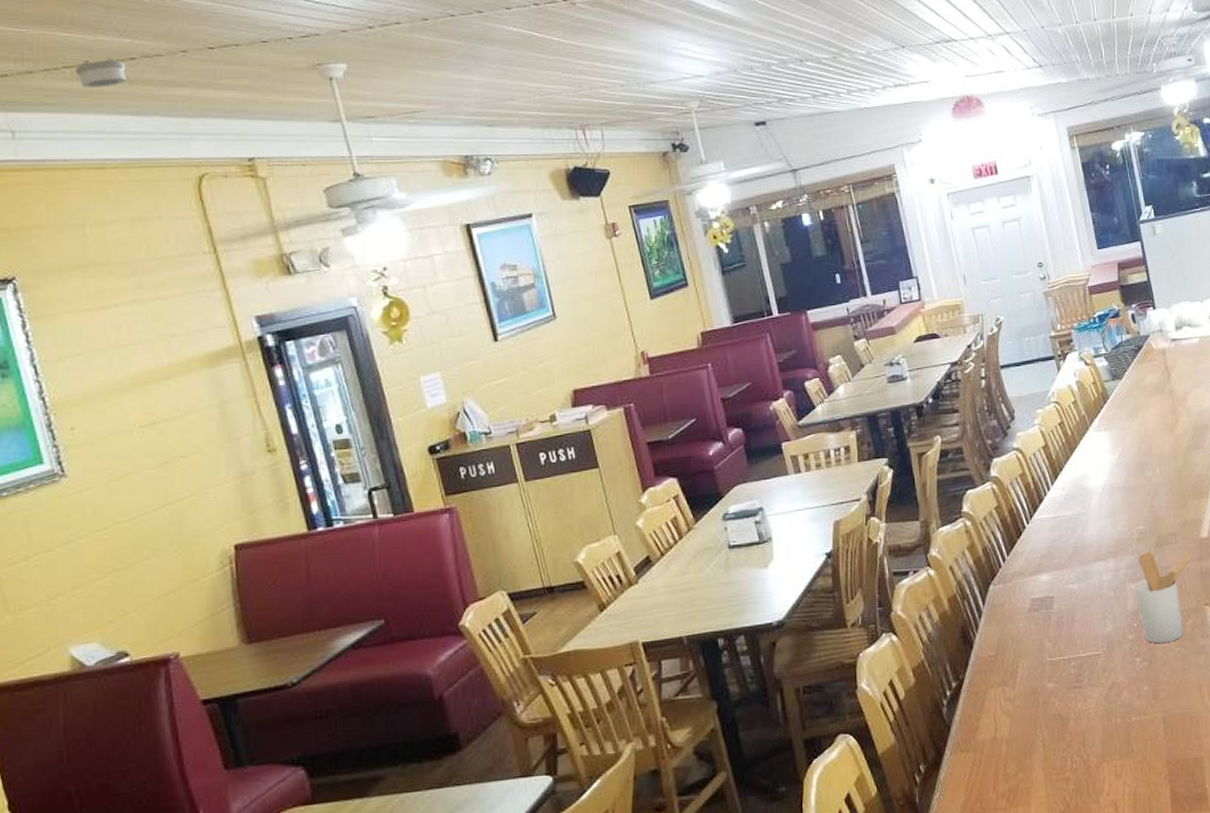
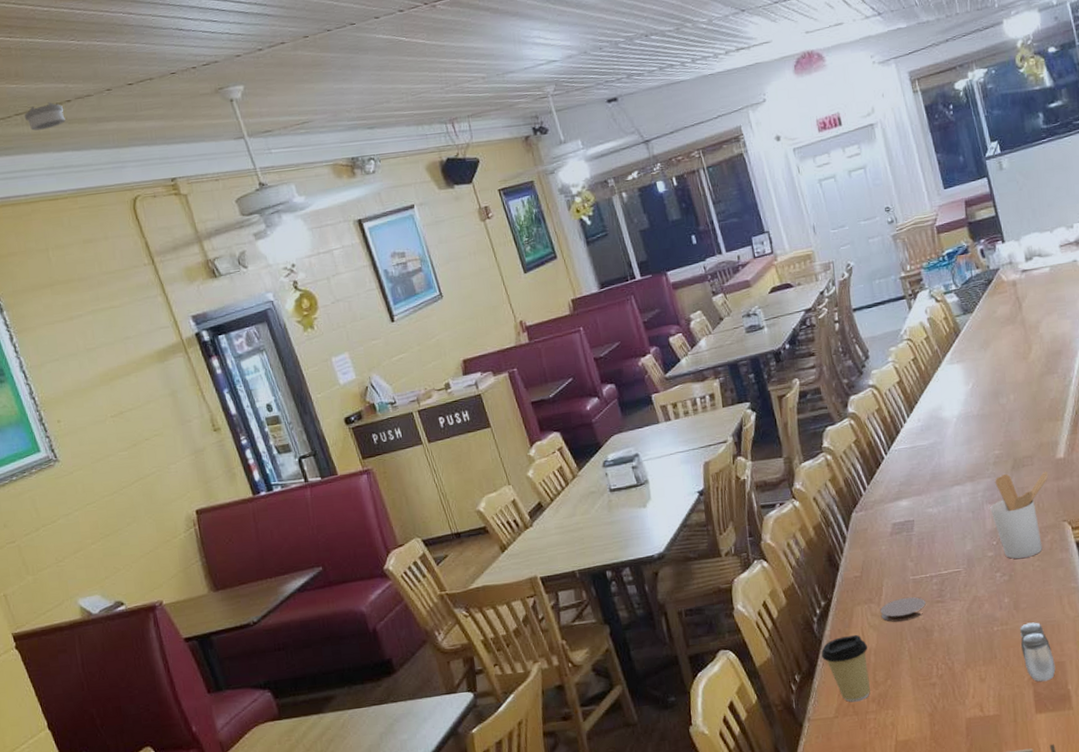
coffee cup: none [950,720,1000,798] -> present [821,634,870,702]
coaster: none [1014,680,1062,709] -> present [880,596,926,622]
salt and pepper shaker: none [1158,713,1193,780] -> present [1020,622,1056,682]

